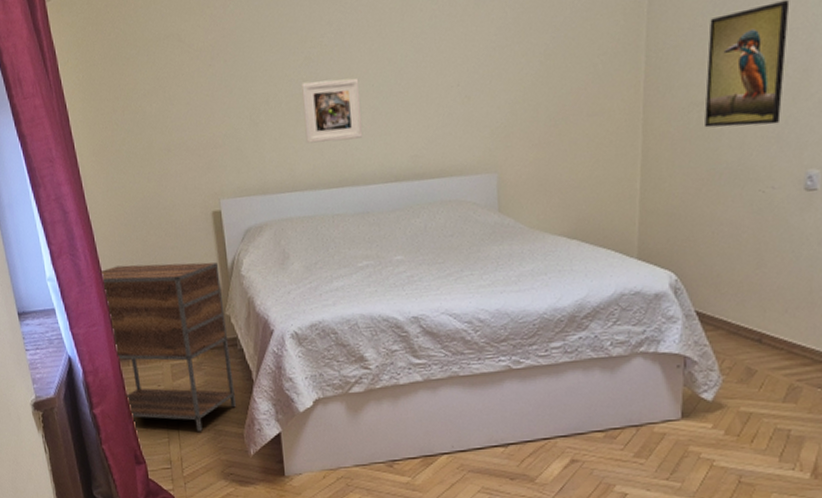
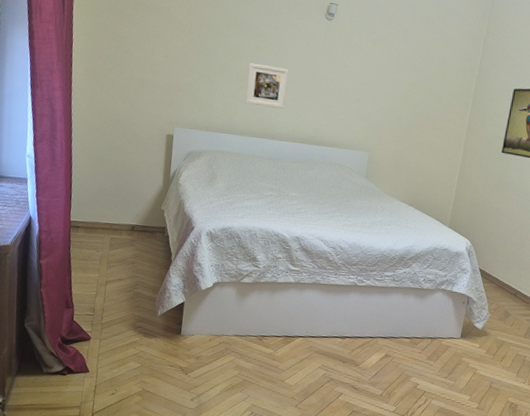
nightstand: present [99,262,237,431] -> none [68,157,163,291]

